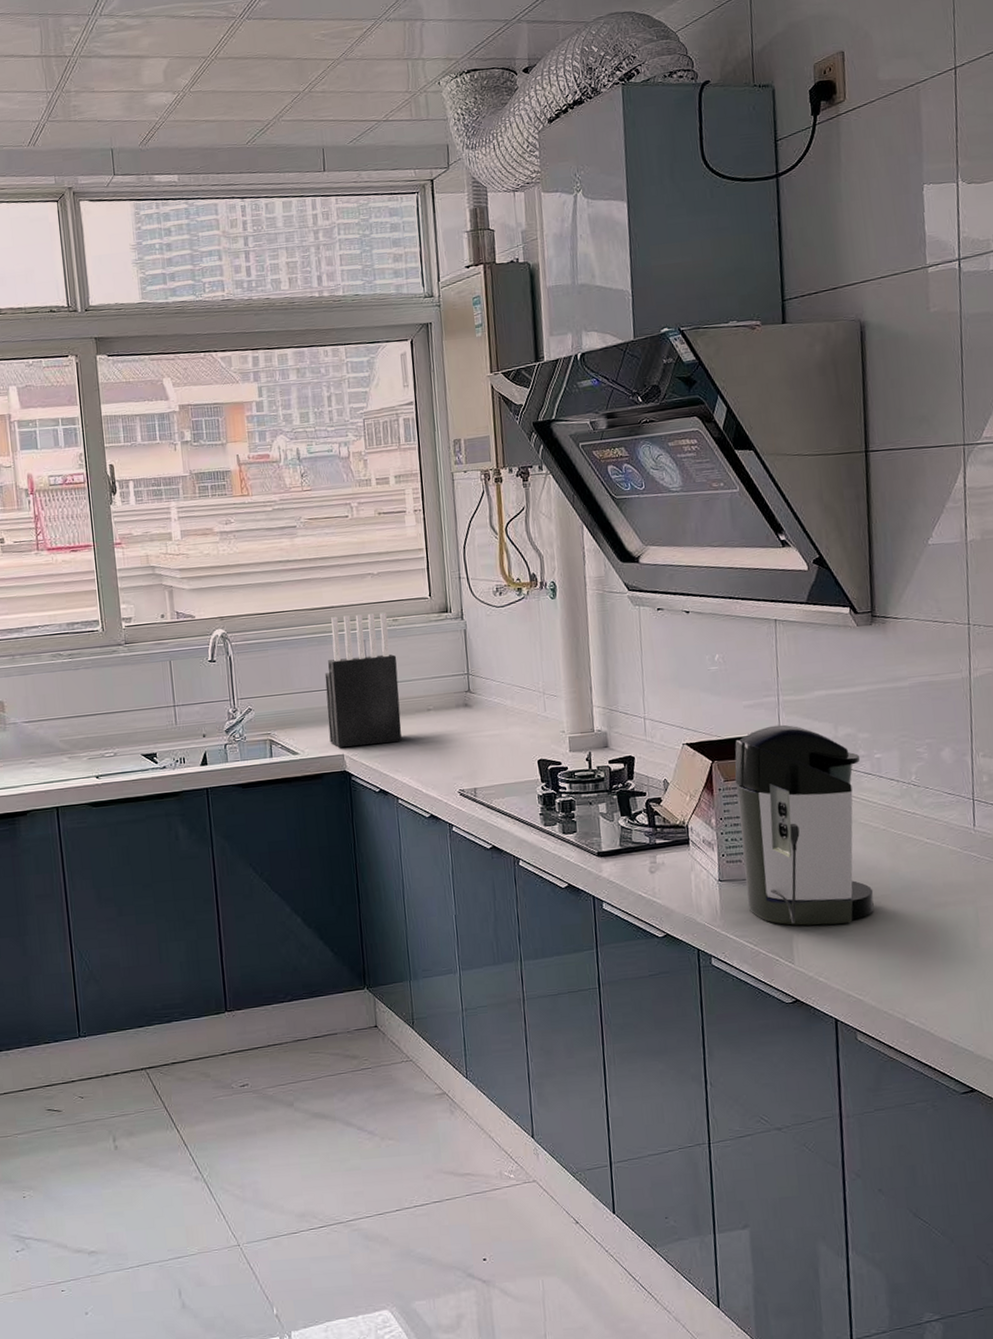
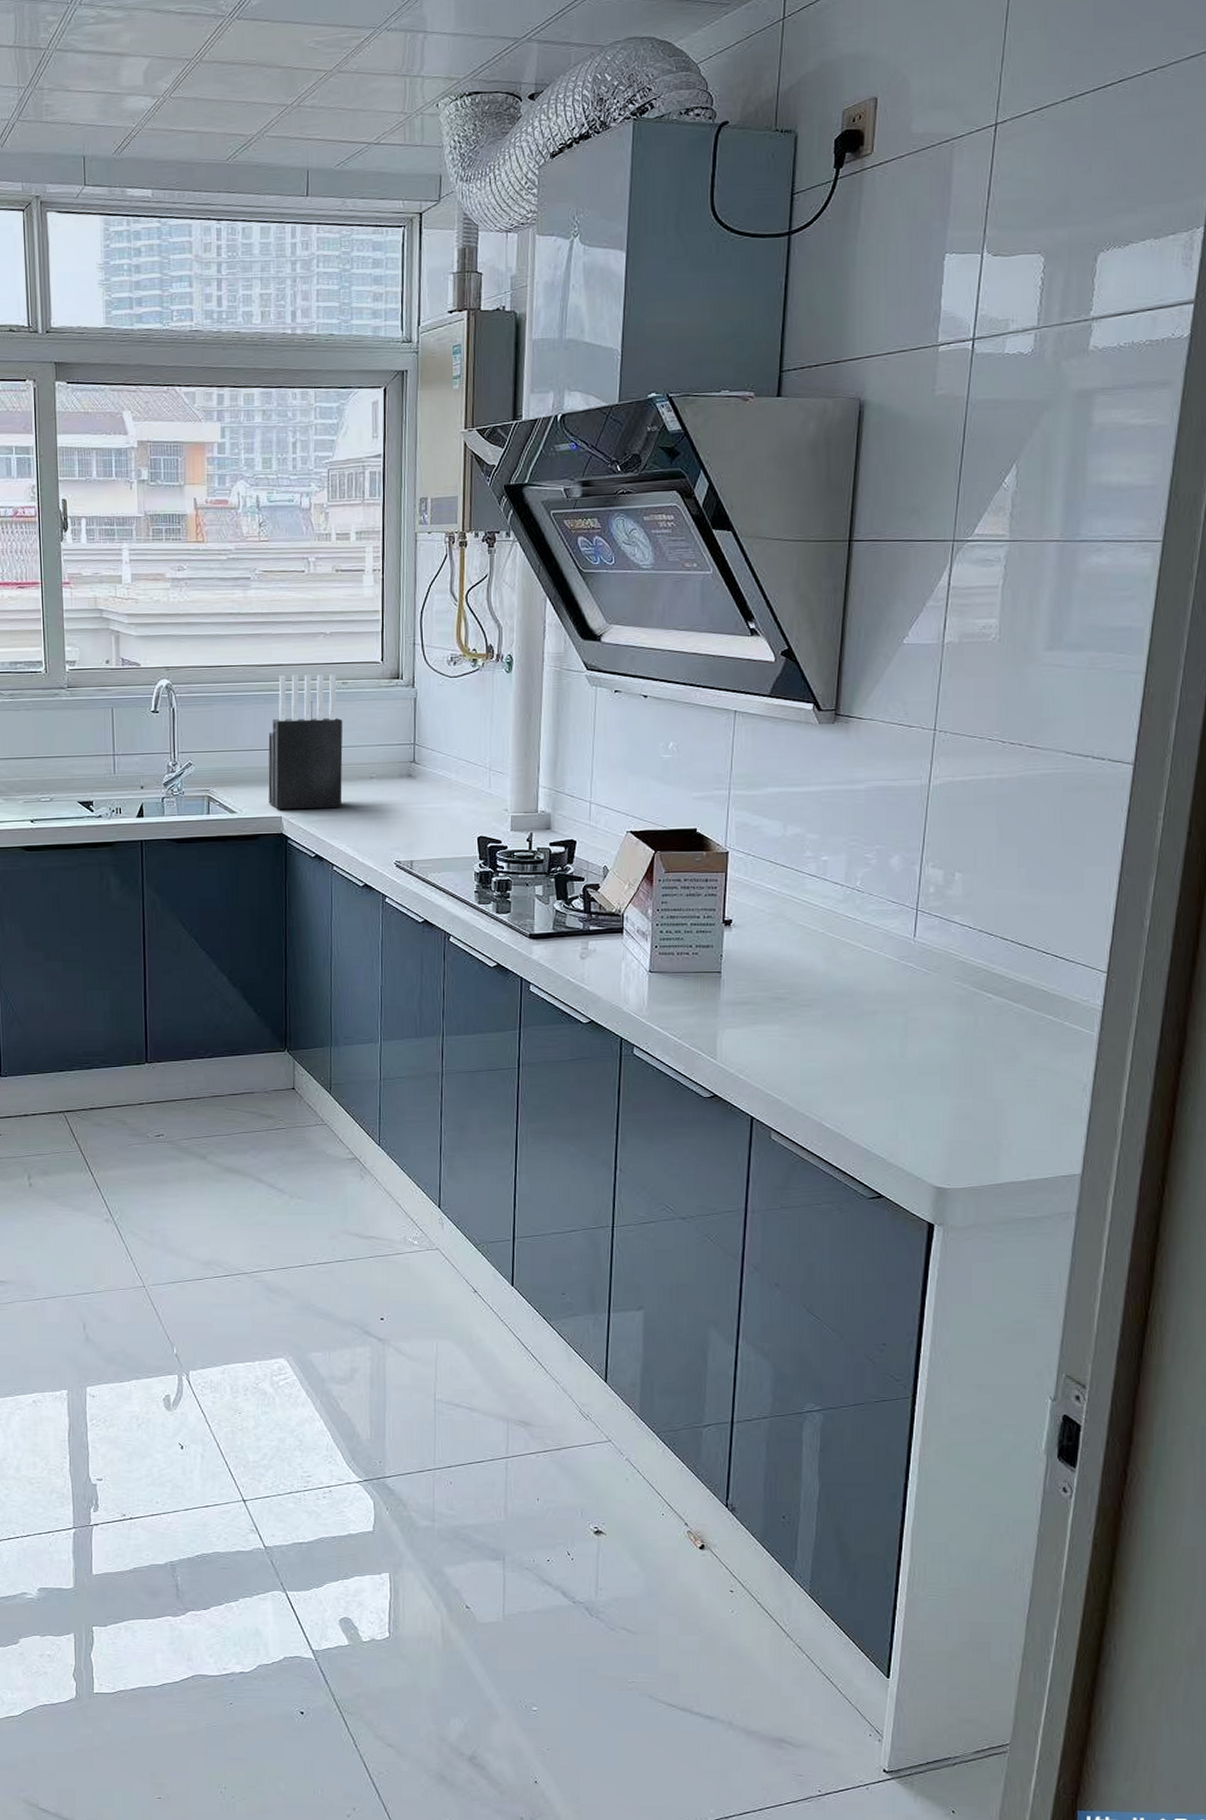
coffee maker: present [734,724,874,926] -> none [676,819,807,1024]

